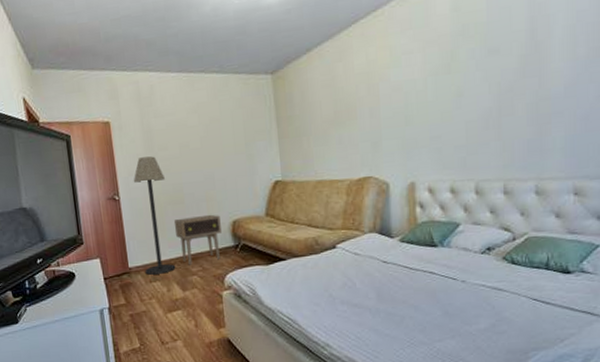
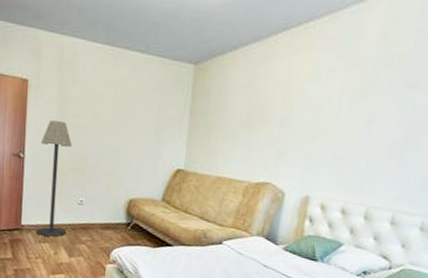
side table: present [173,214,222,265] -> none [72,187,118,234]

